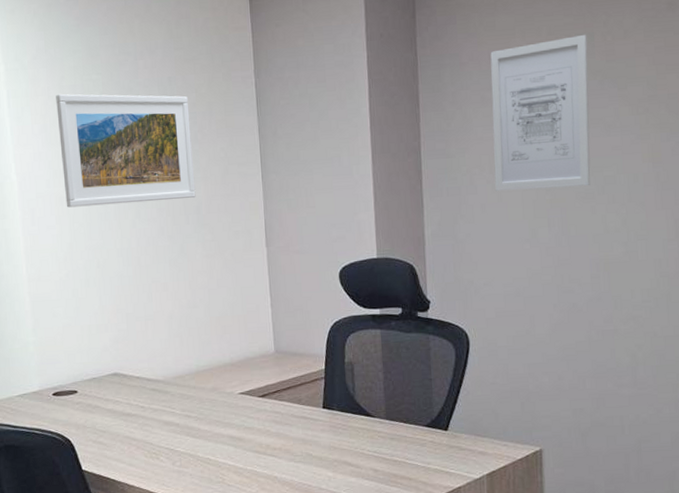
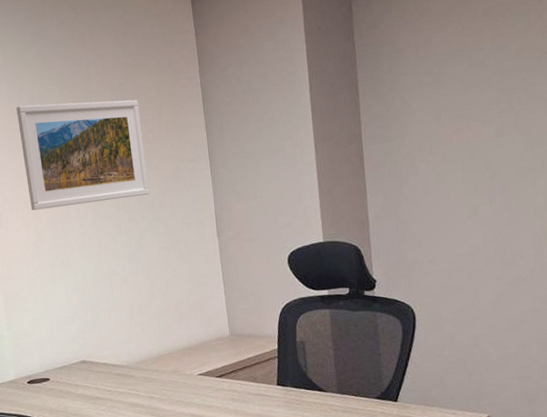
wall art: present [490,34,591,192] -> none [426,12,530,172]

